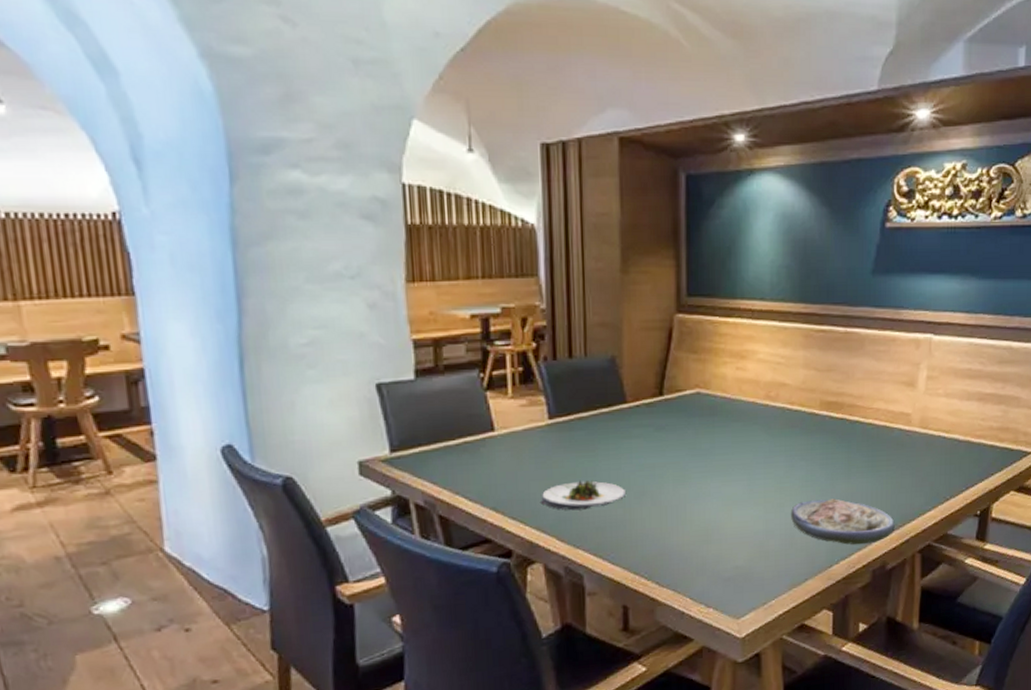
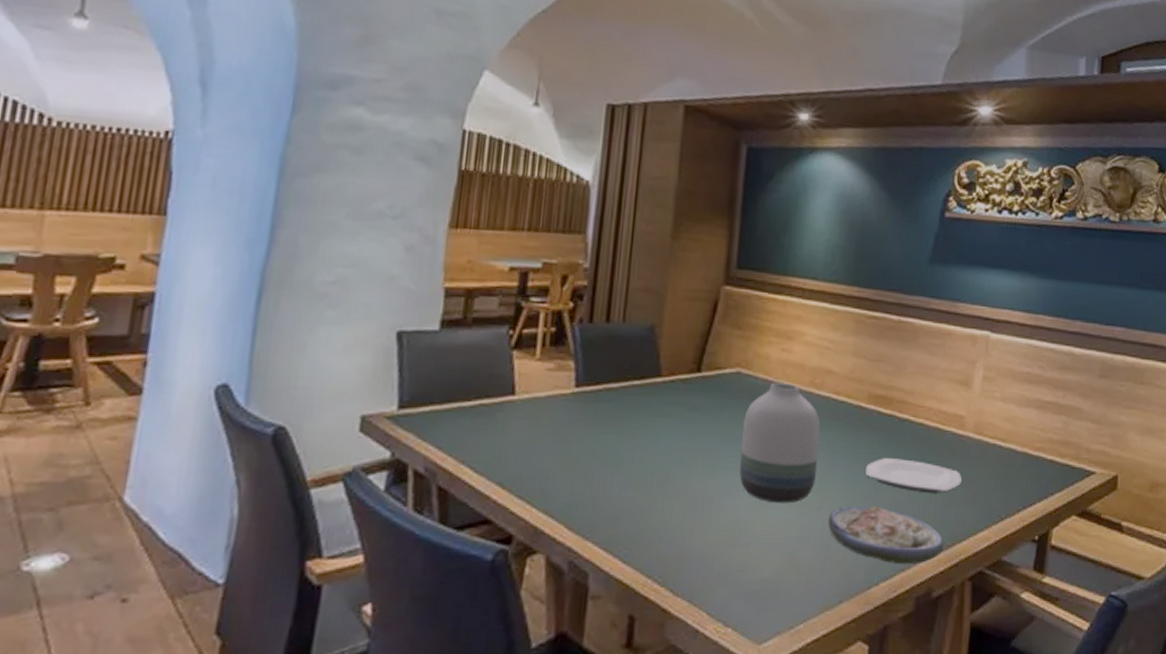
salad plate: present [541,480,625,511] -> none [553,459,648,494]
vase: none [707,398,778,504] -> present [739,382,821,504]
plate: none [822,456,911,484] -> present [866,458,963,494]

